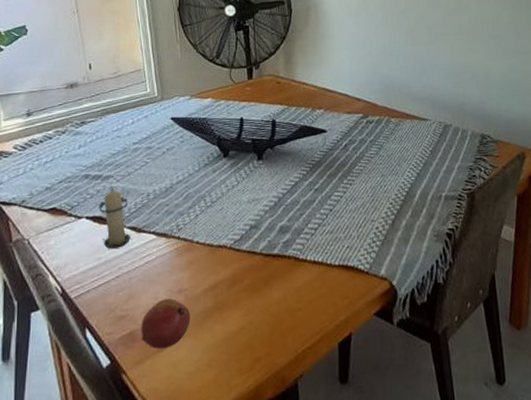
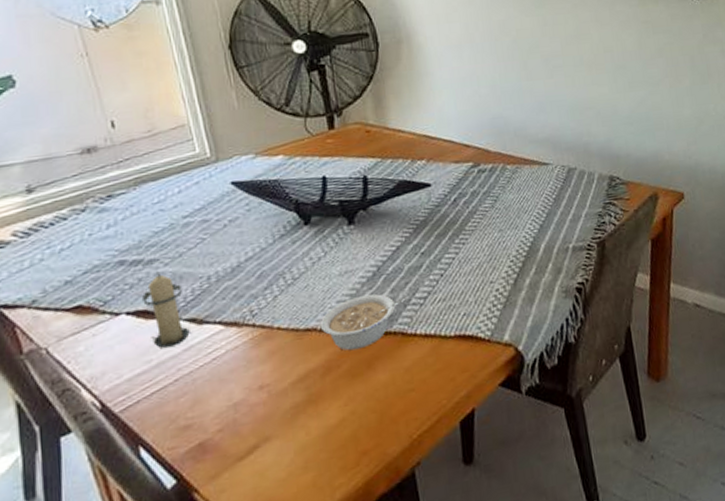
fruit: present [141,299,191,350] -> none [213,397,278,458]
legume: none [229,221,302,268] -> present [320,294,409,351]

